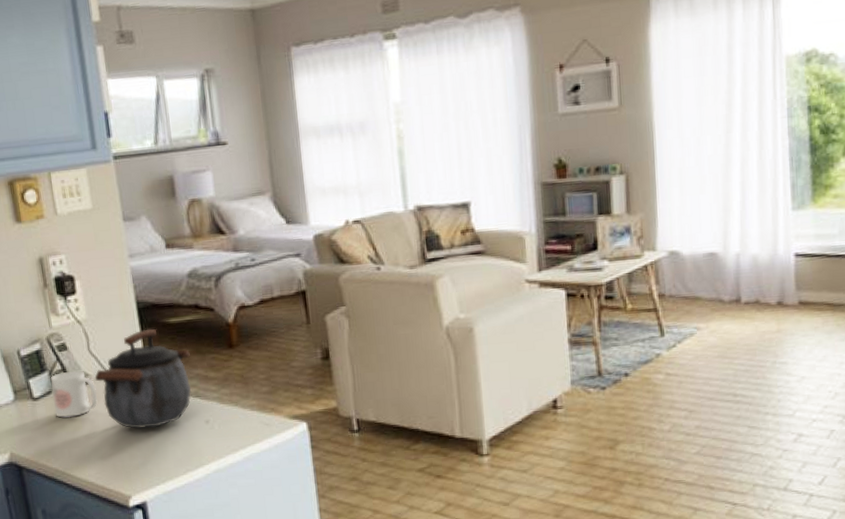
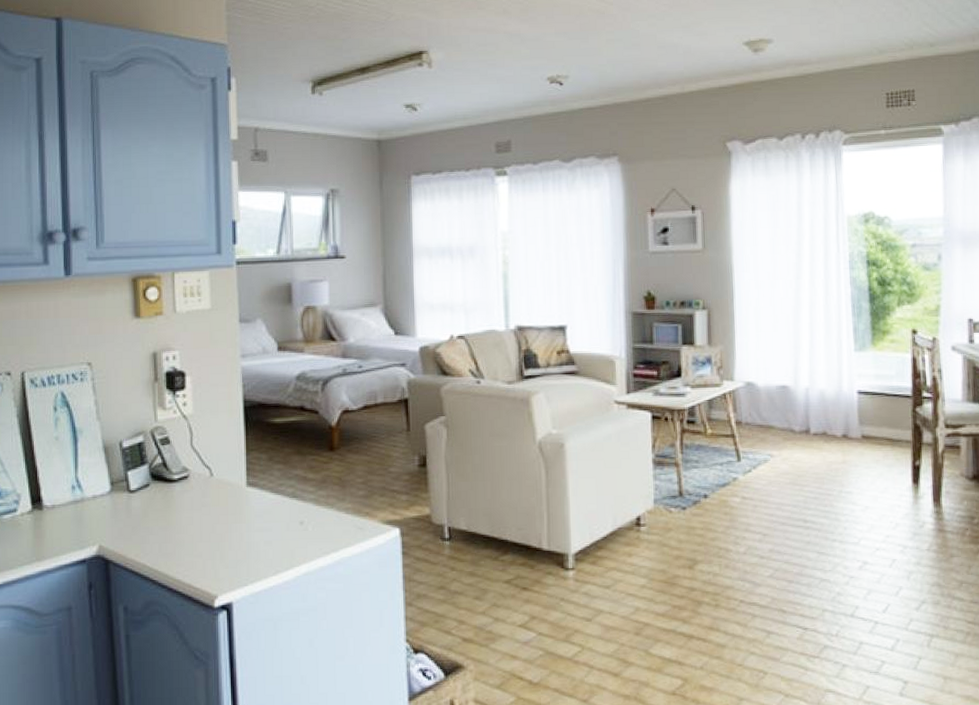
mug: present [50,370,98,418] -> none [149,465,195,512]
kettle: present [94,329,191,429] -> none [194,427,291,526]

